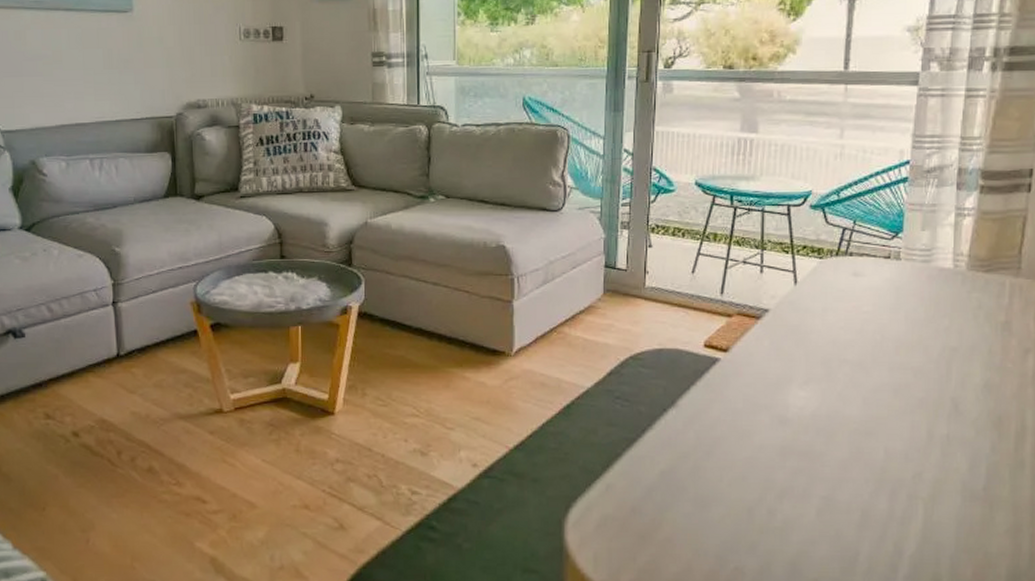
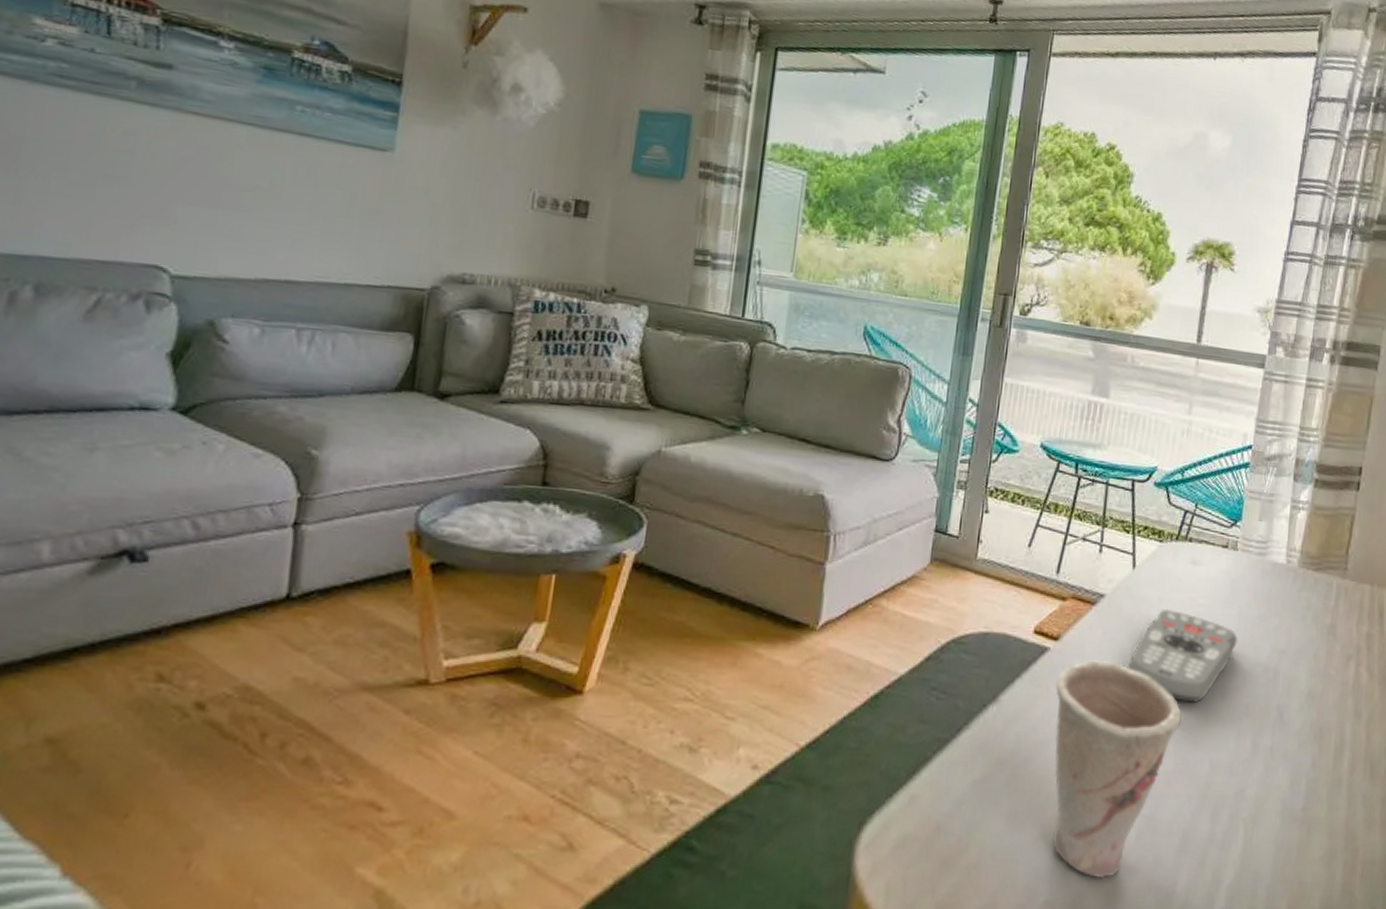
cup: none [729,367,852,549] -> present [1052,660,1181,878]
remote control: none [796,317,906,399] -> present [1127,608,1238,703]

